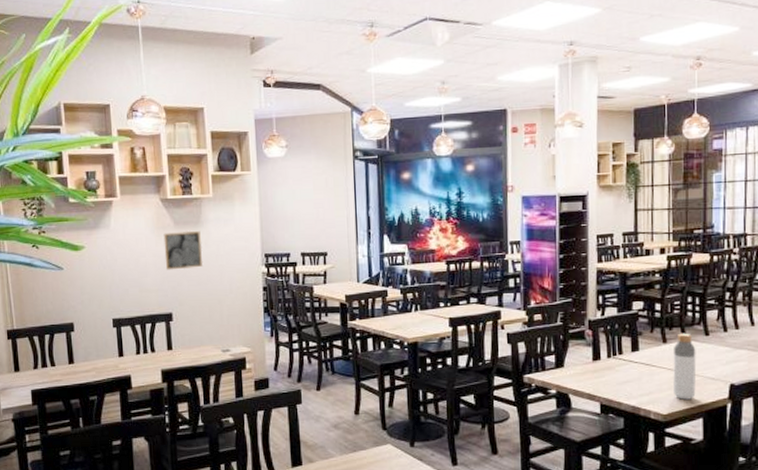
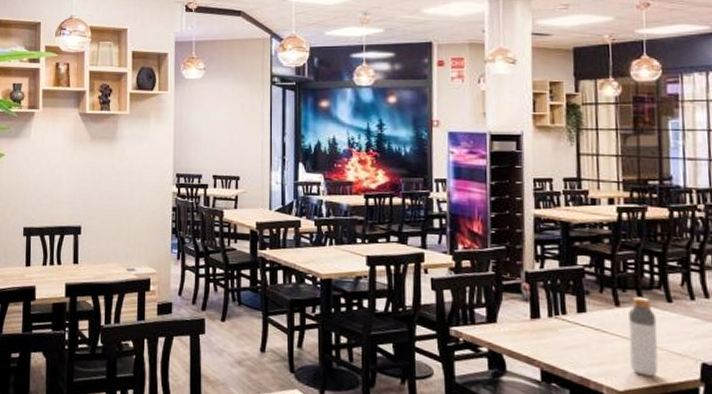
wall art: present [163,230,203,270] -> none [78,145,116,184]

